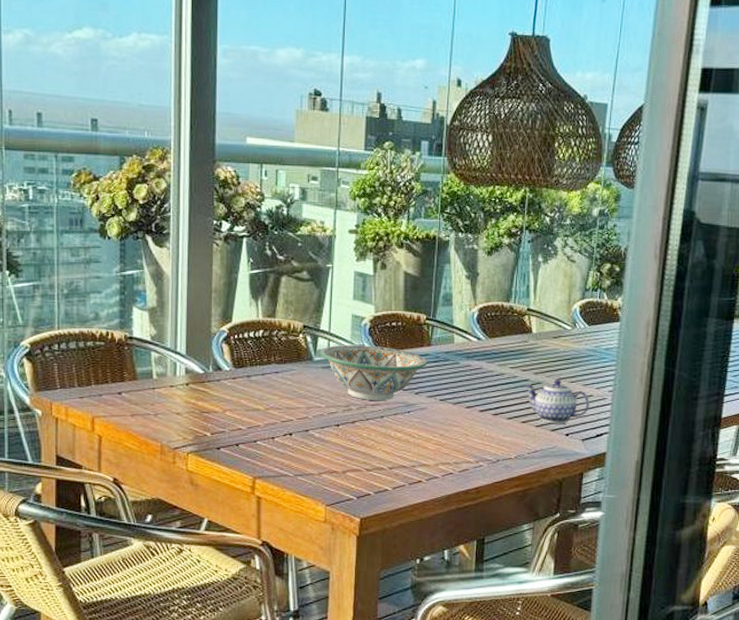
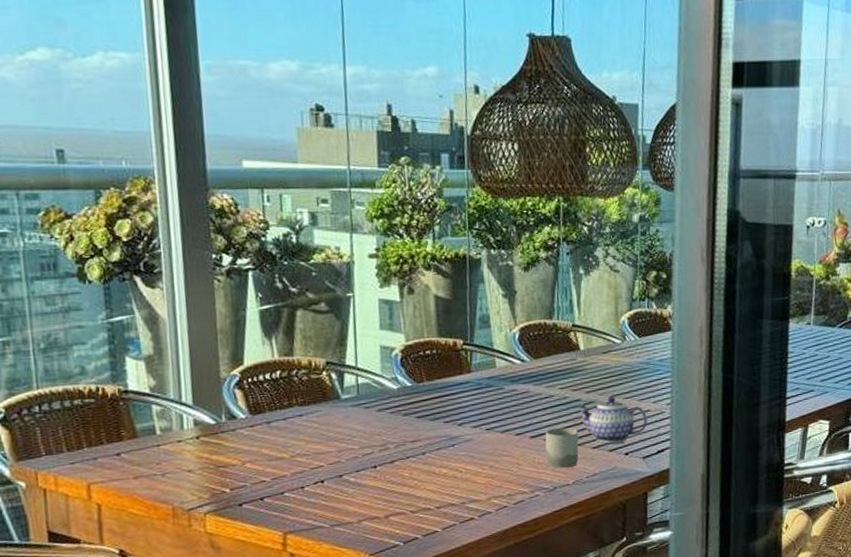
decorative bowl: present [320,344,428,400] -> none [347,377,469,437]
cup: none [492,405,525,442] -> present [545,428,579,468]

